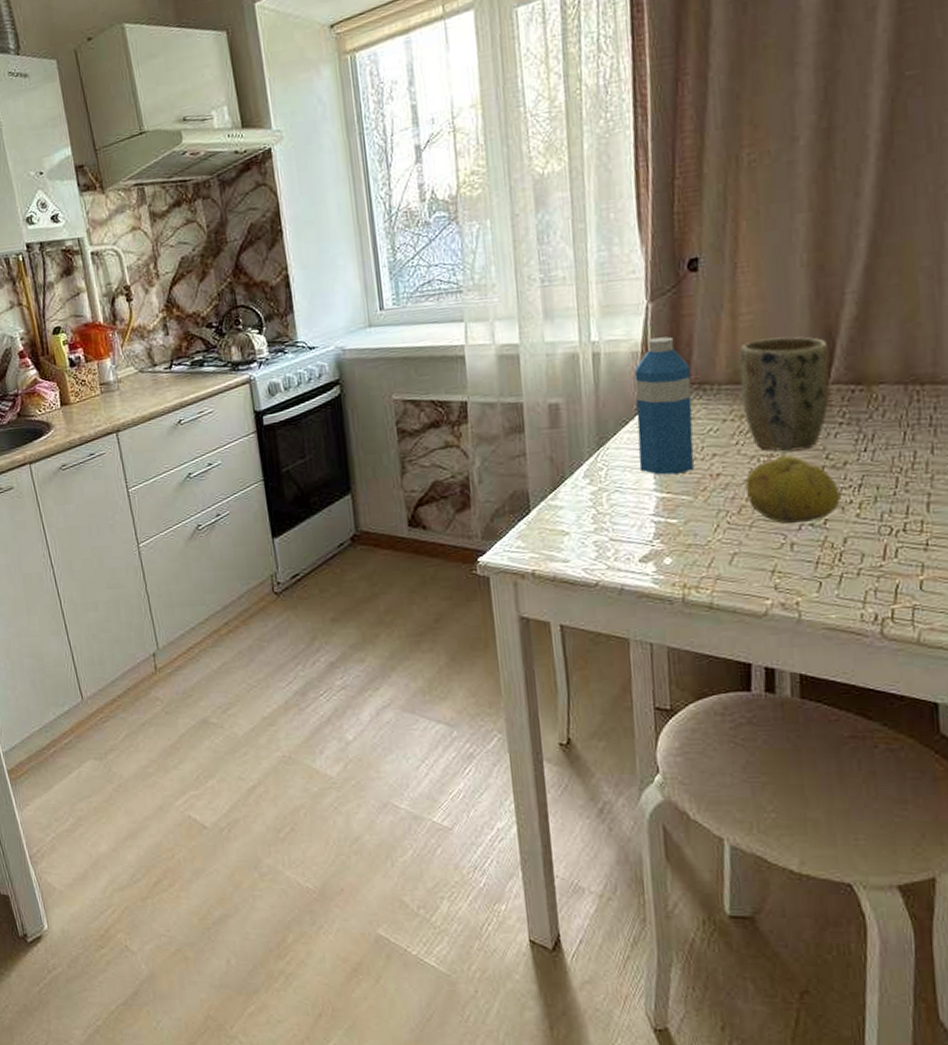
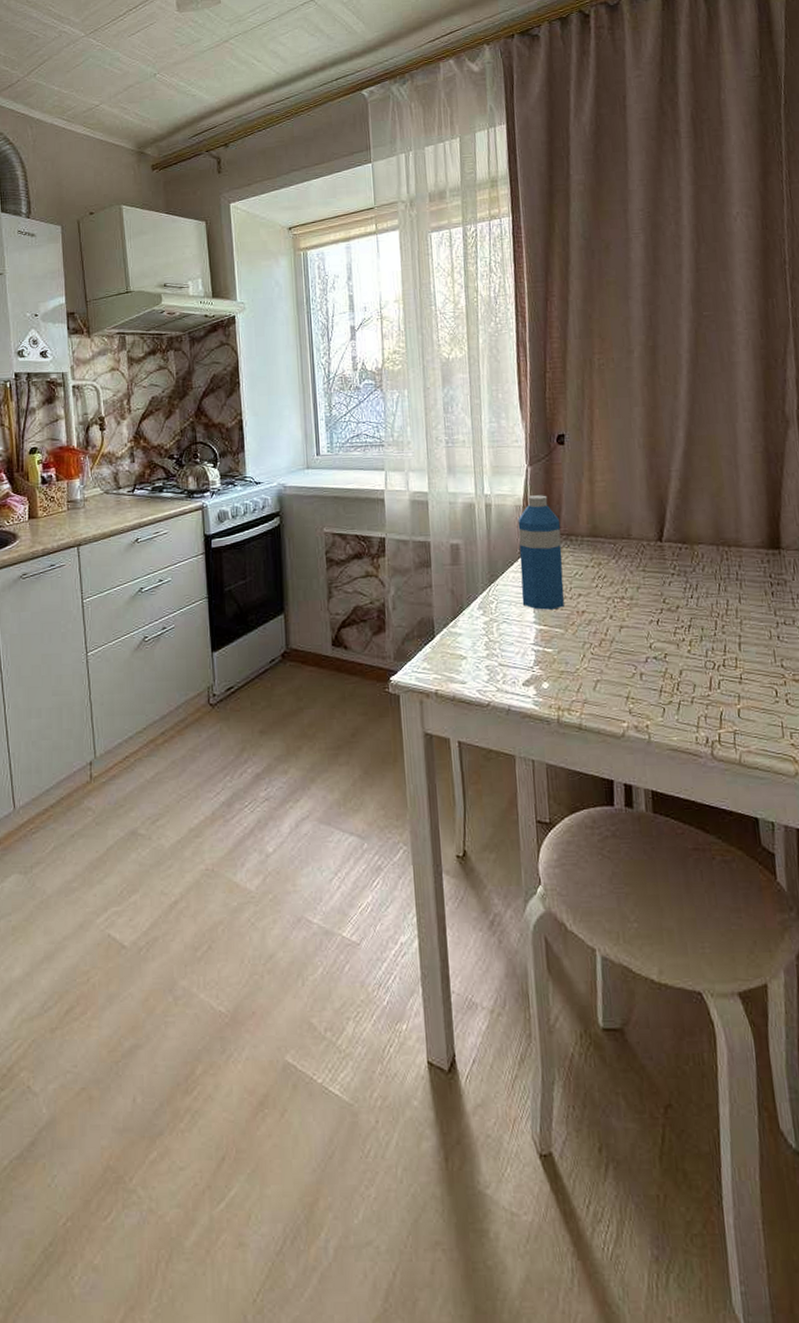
plant pot: present [739,336,831,452] -> none [597,501,664,595]
fruit: present [744,455,842,525] -> none [603,598,676,657]

